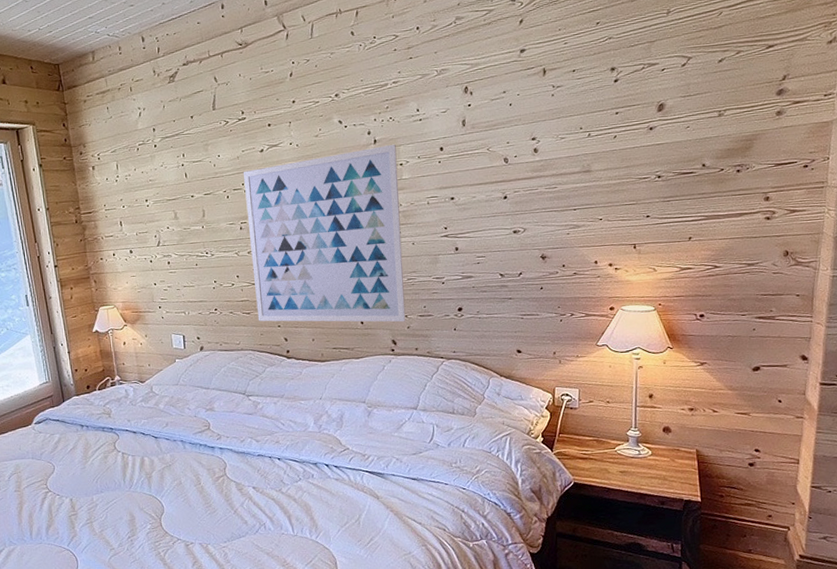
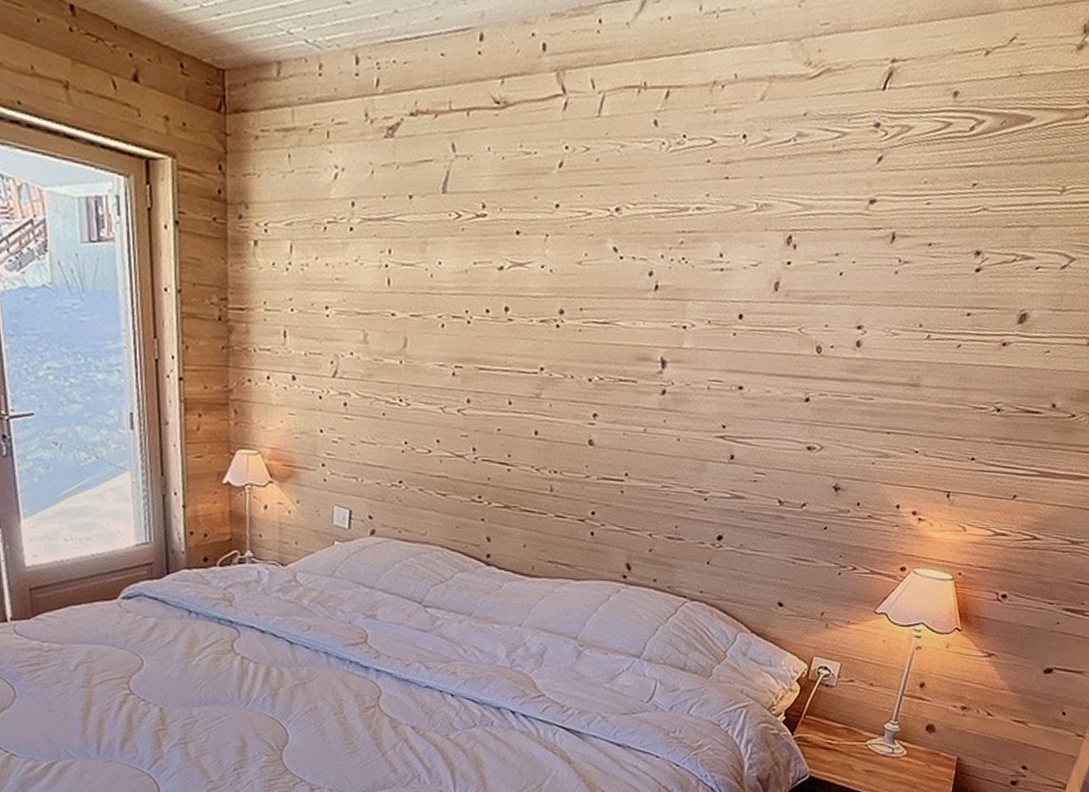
wall art: present [243,144,406,322] -> none [455,292,683,542]

